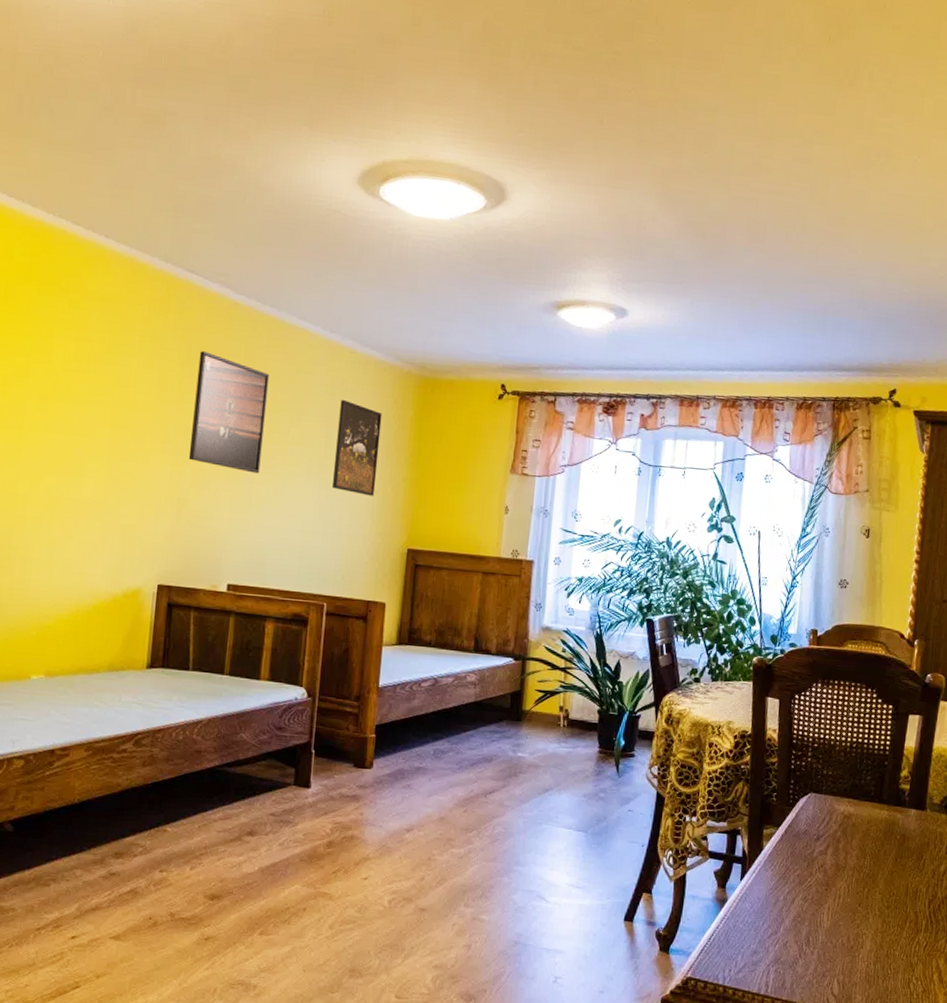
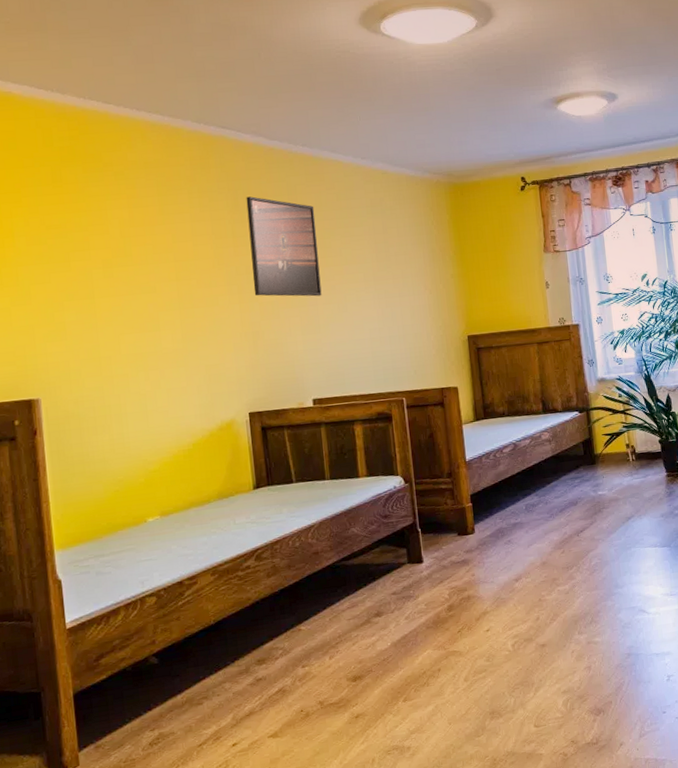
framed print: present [331,400,382,496] -> none [382,216,429,297]

